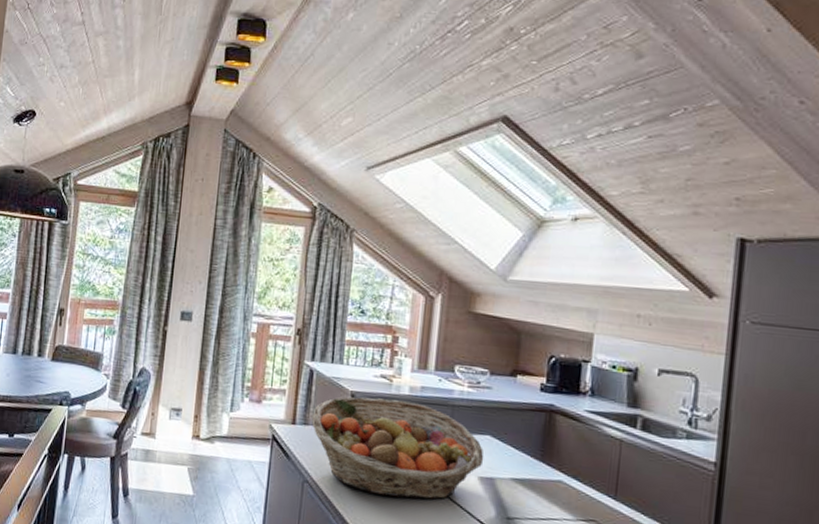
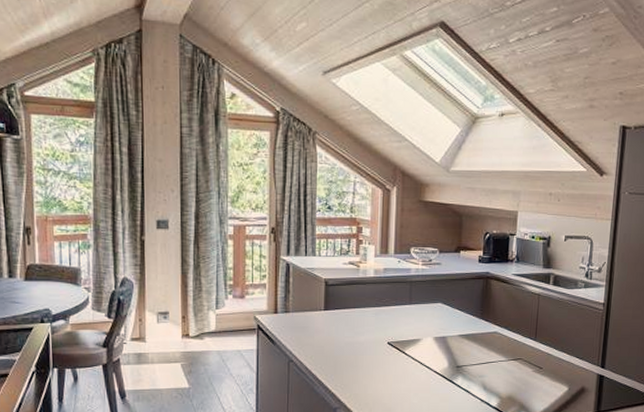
fruit basket: present [311,397,484,500] -> none [292,282,437,363]

